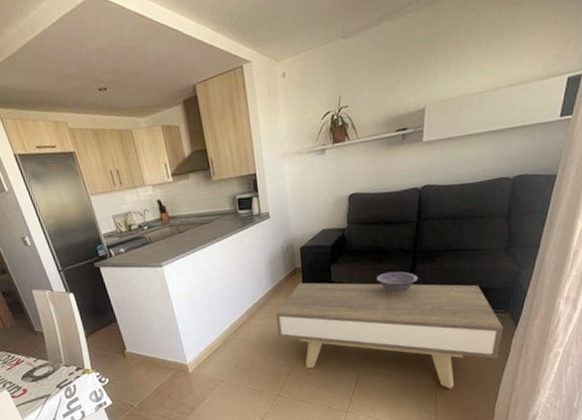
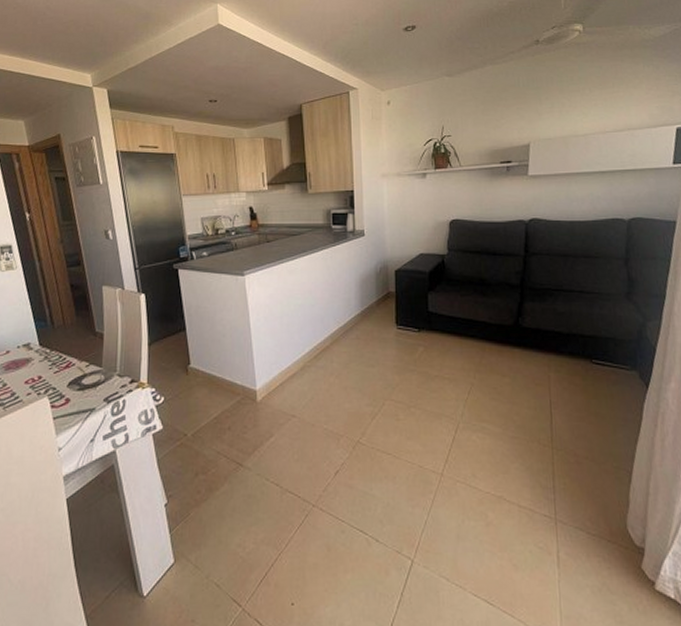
coffee table: present [275,282,504,389] -> none [362,309,632,460]
decorative bowl: present [376,271,419,294] -> none [478,307,528,333]

